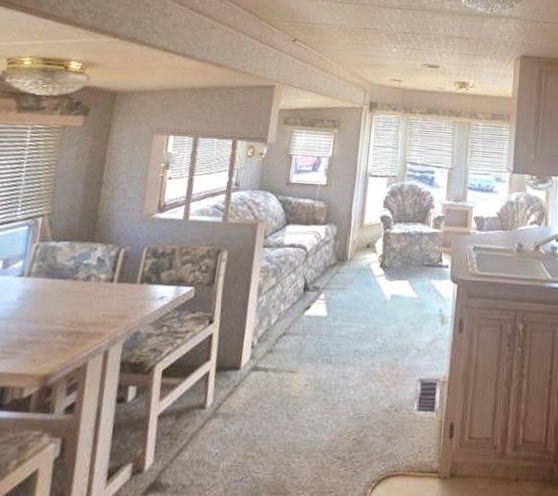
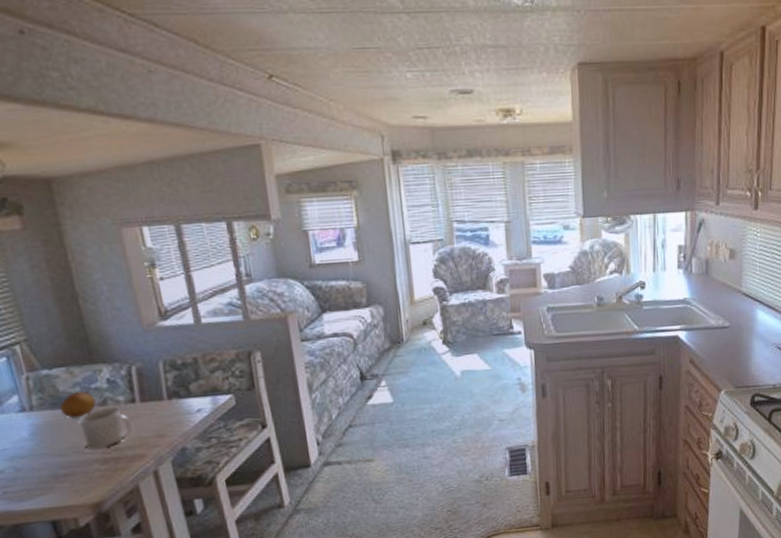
fruit: none [50,265,82,289] -> present [59,391,96,419]
mug: none [58,283,103,321] -> present [79,406,132,449]

